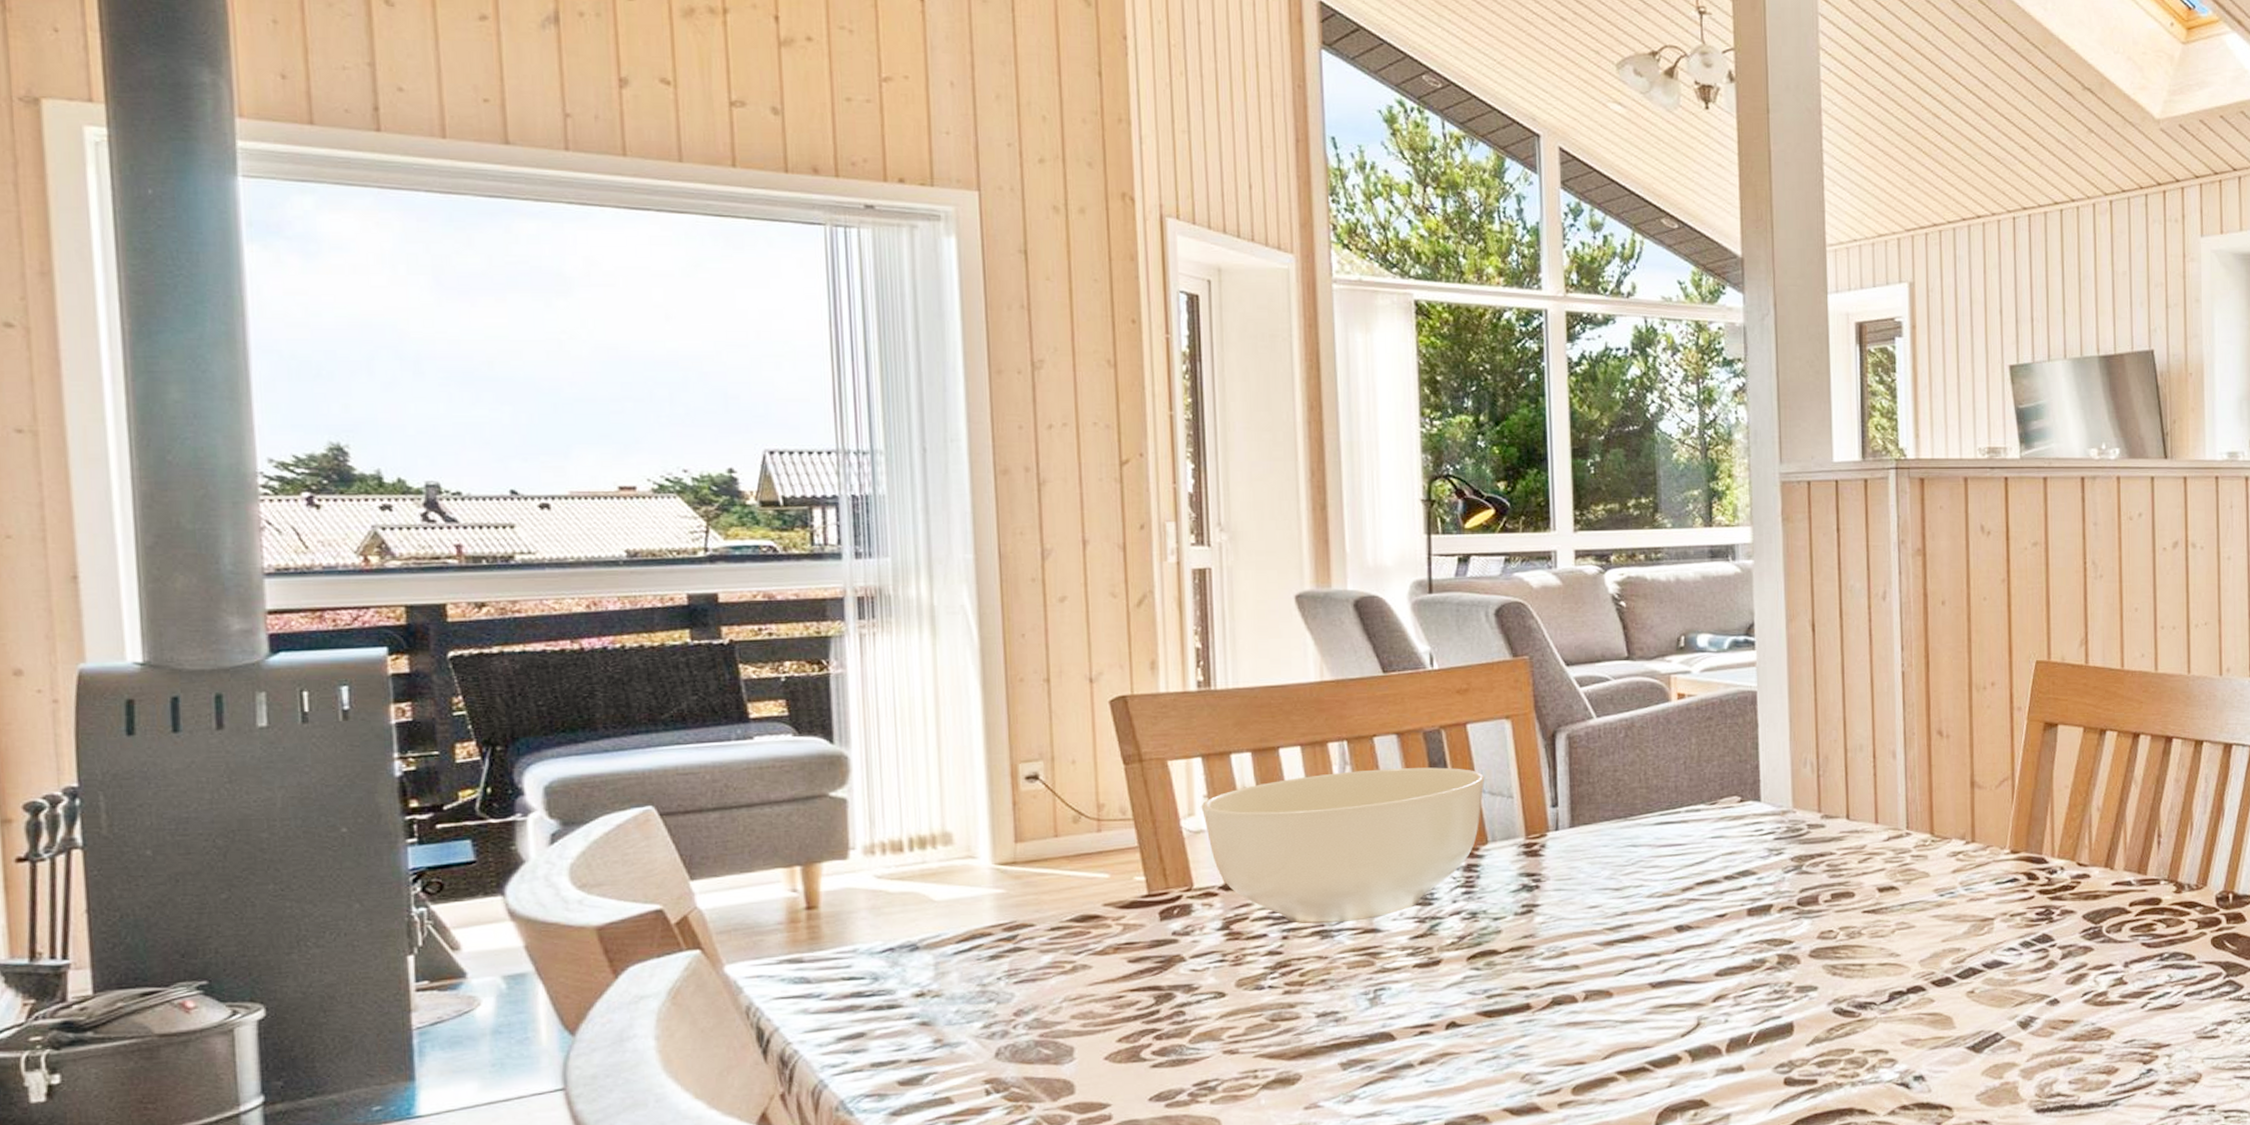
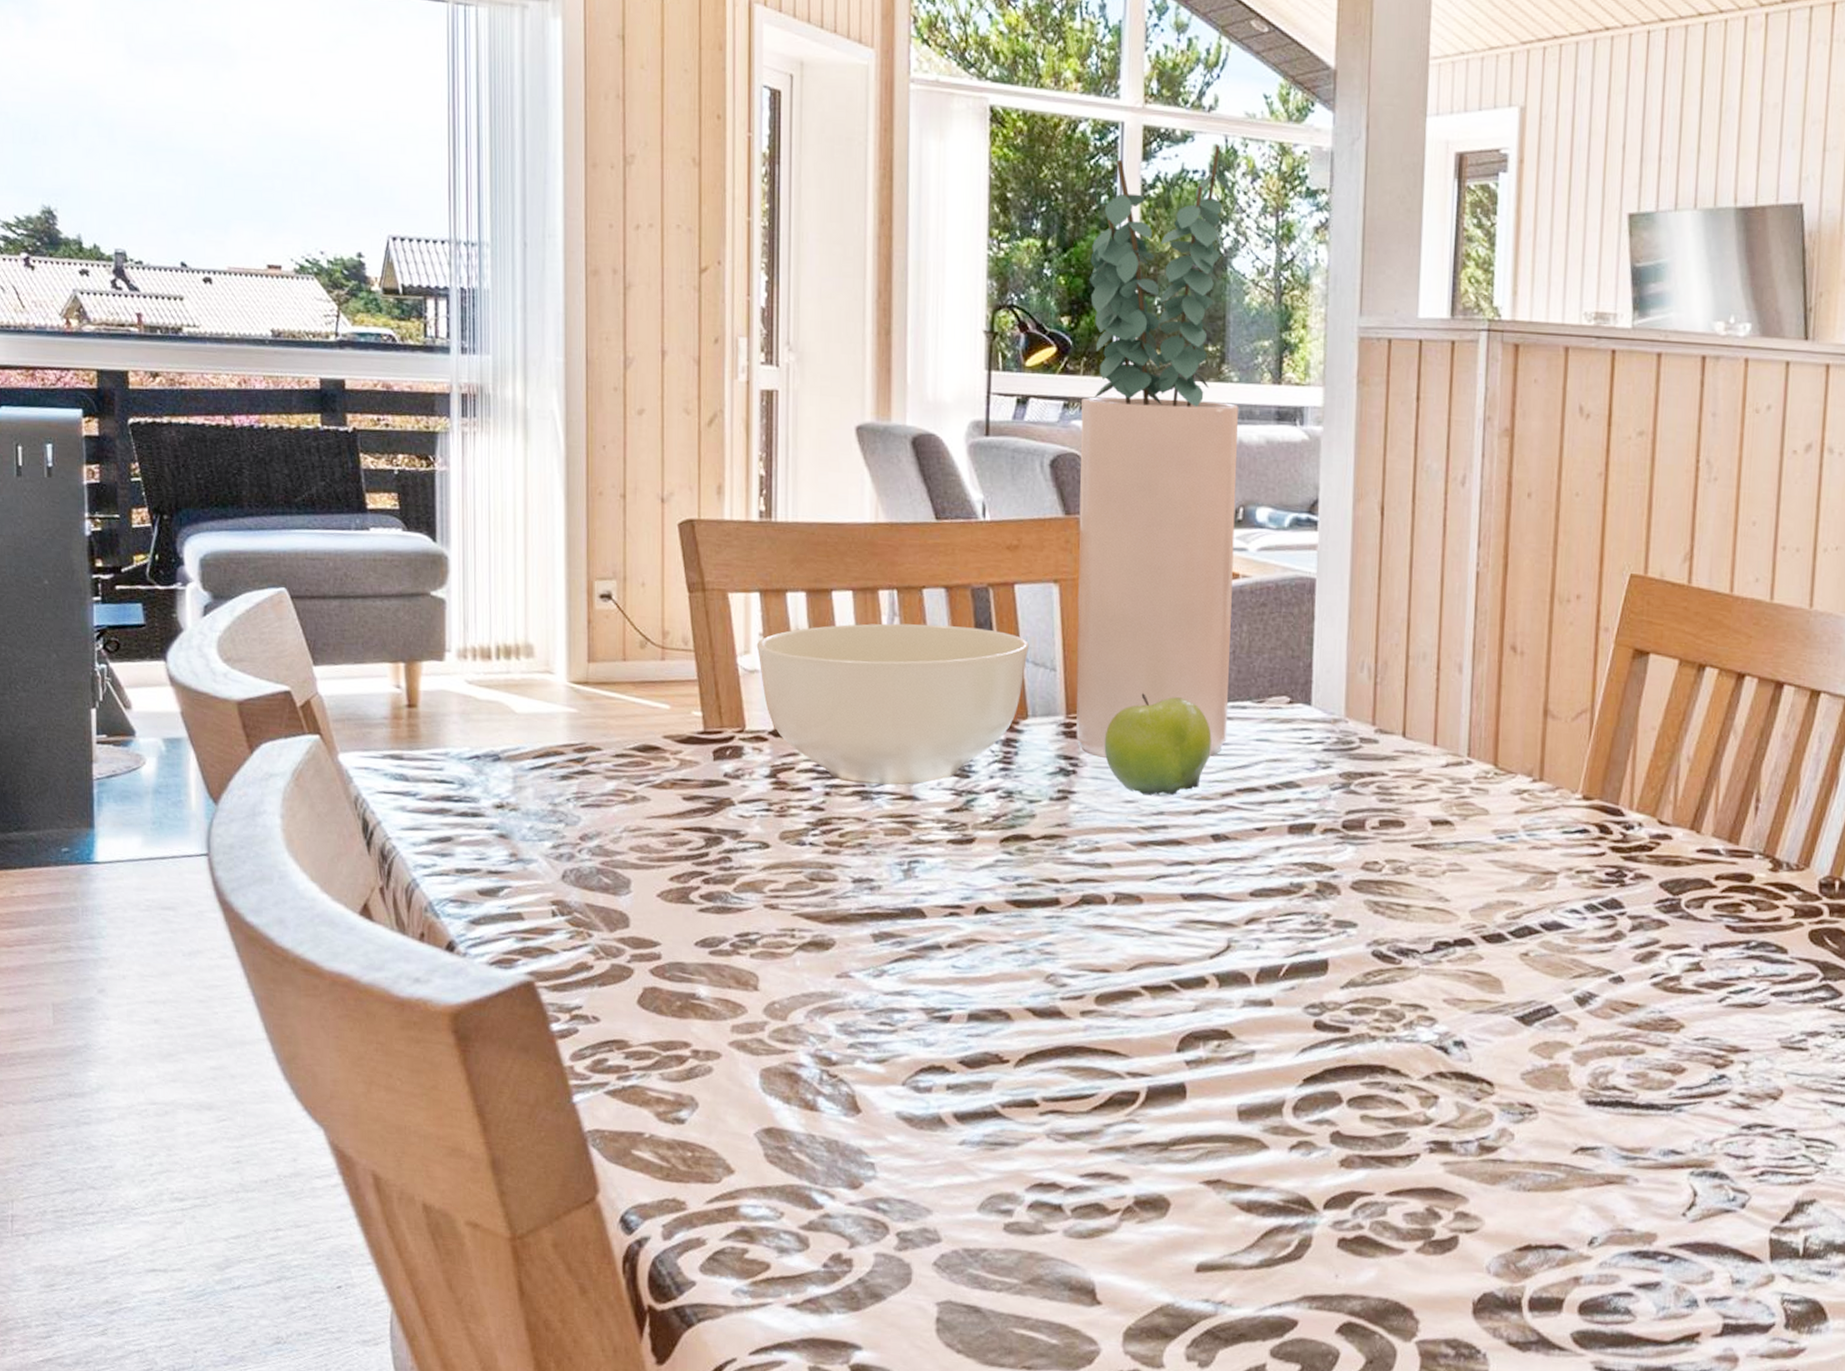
vase: none [1522,325,1684,872] -> present [1076,145,1238,759]
fruit: none [1565,808,1669,898] -> present [1104,693,1212,795]

